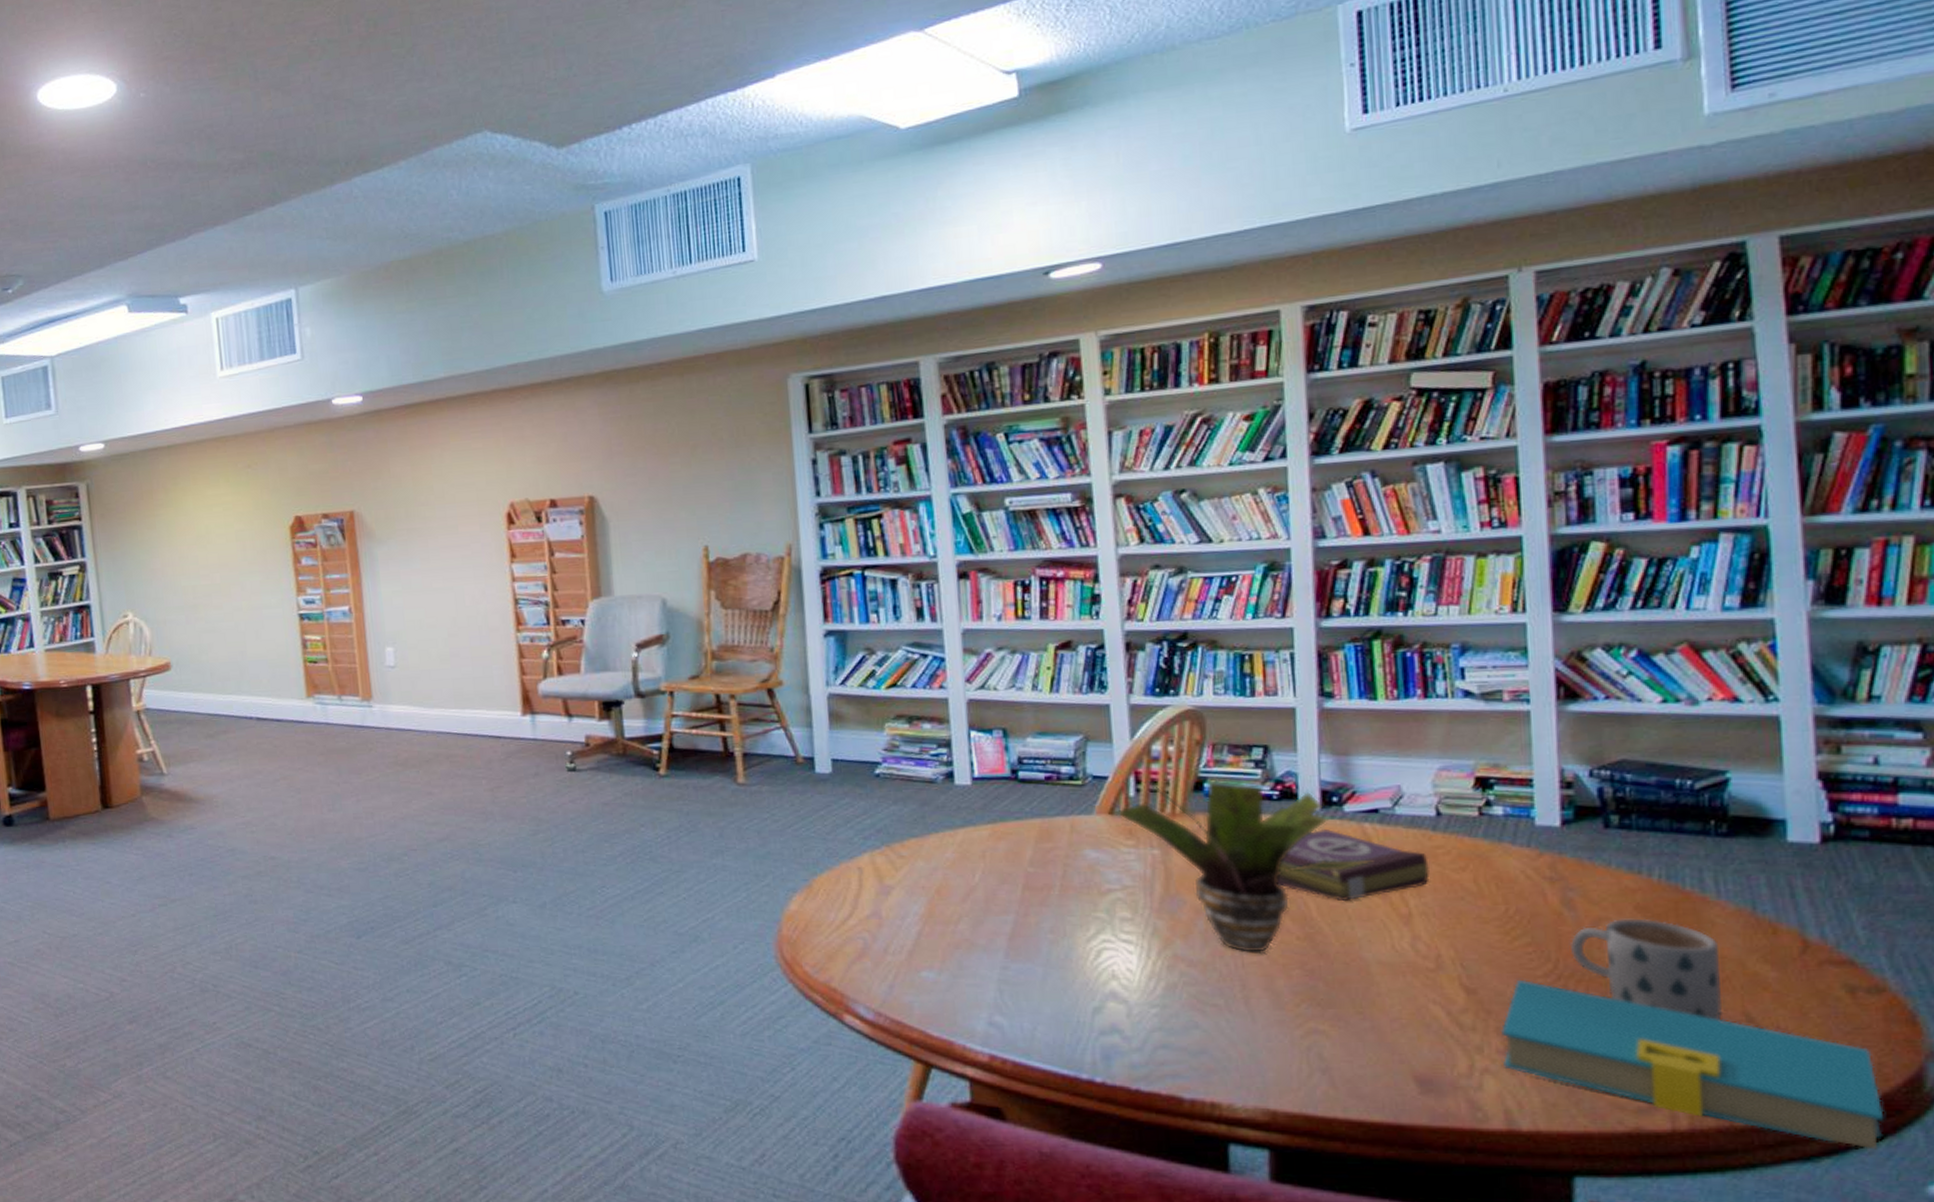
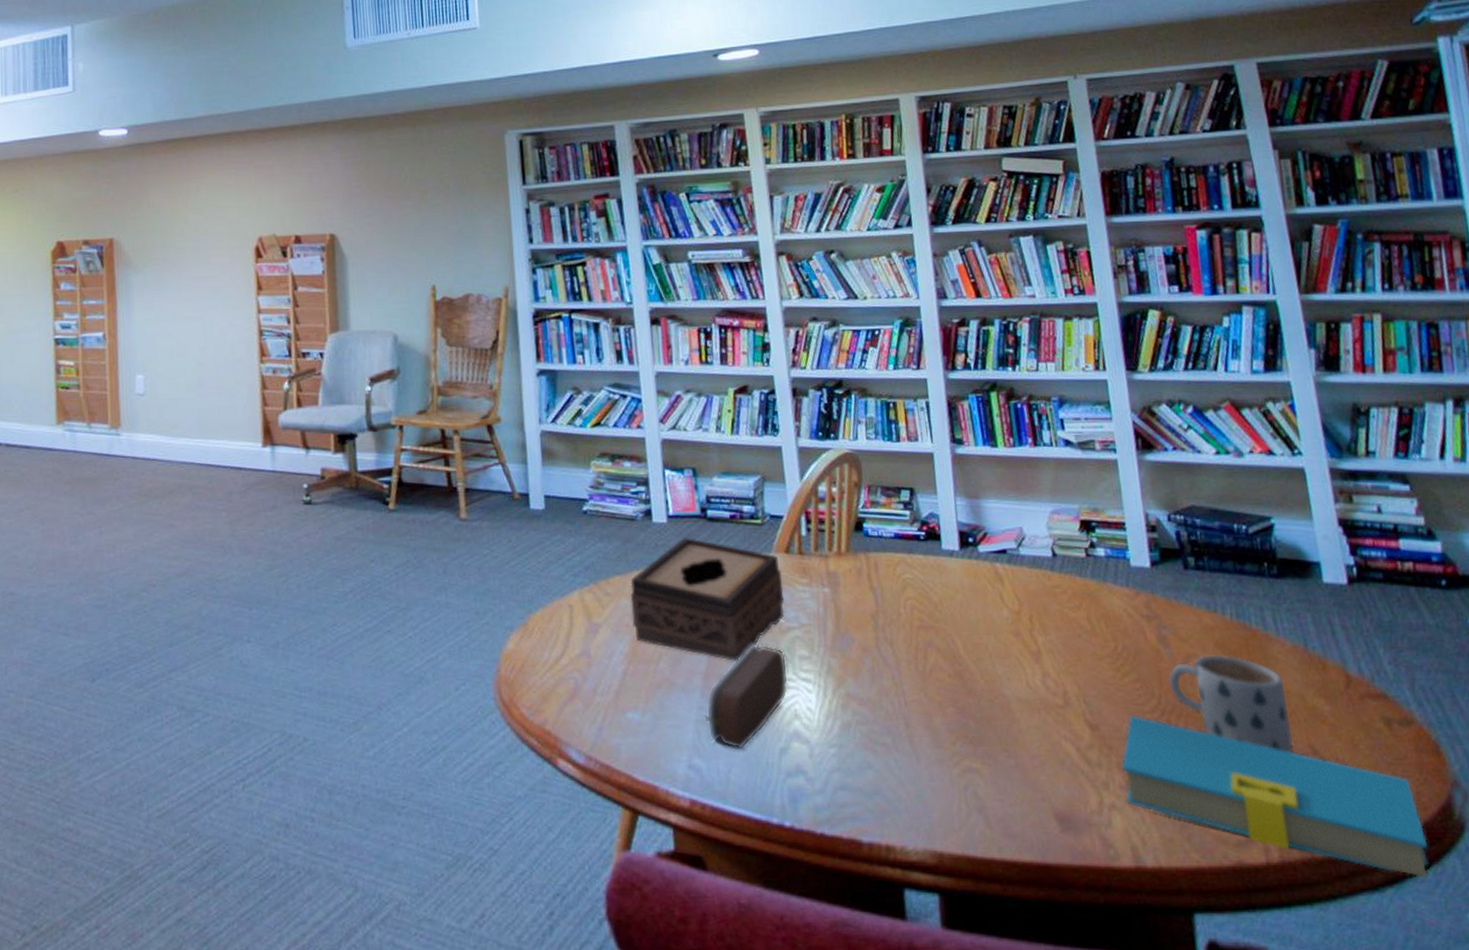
tissue box: none [927,800,1106,922] -> present [630,538,785,661]
pencil case: none [1007,906,1107,1008] -> present [704,644,789,750]
potted plant: present [1116,780,1372,954] -> none [791,520,1005,692]
book: present [1278,828,1430,902] -> none [929,568,1052,640]

